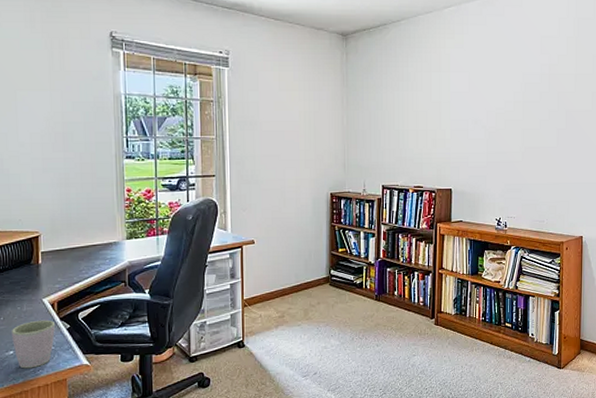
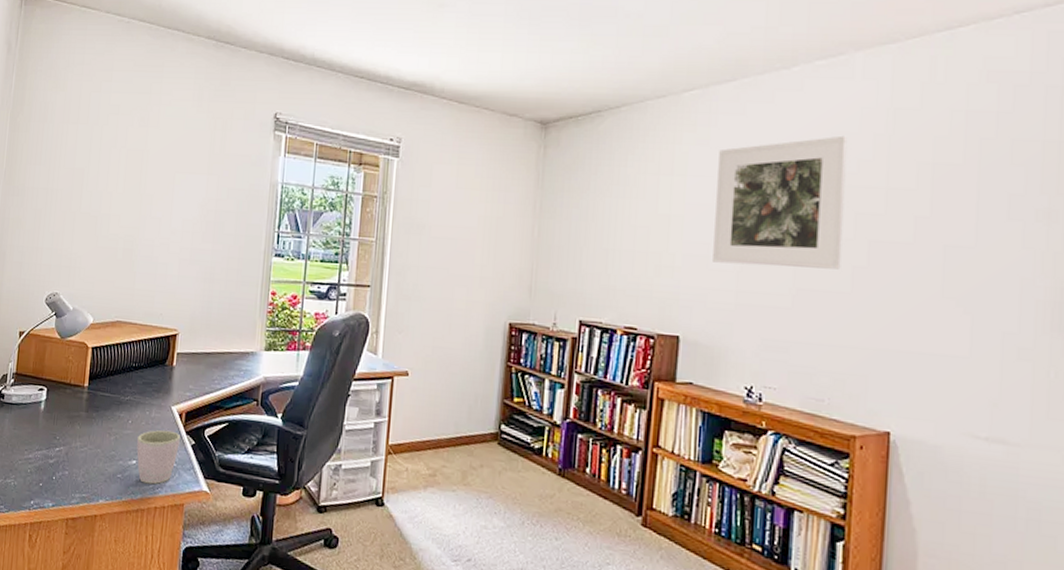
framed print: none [471,38,551,134] -> present [713,135,848,269]

